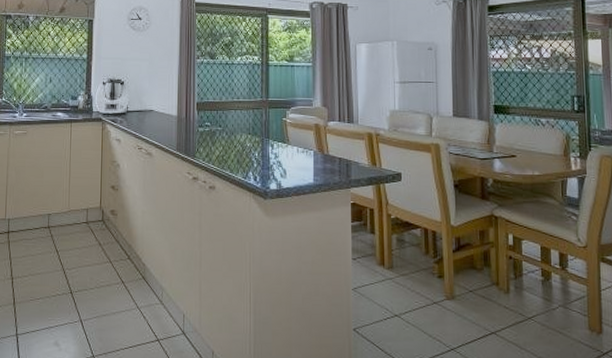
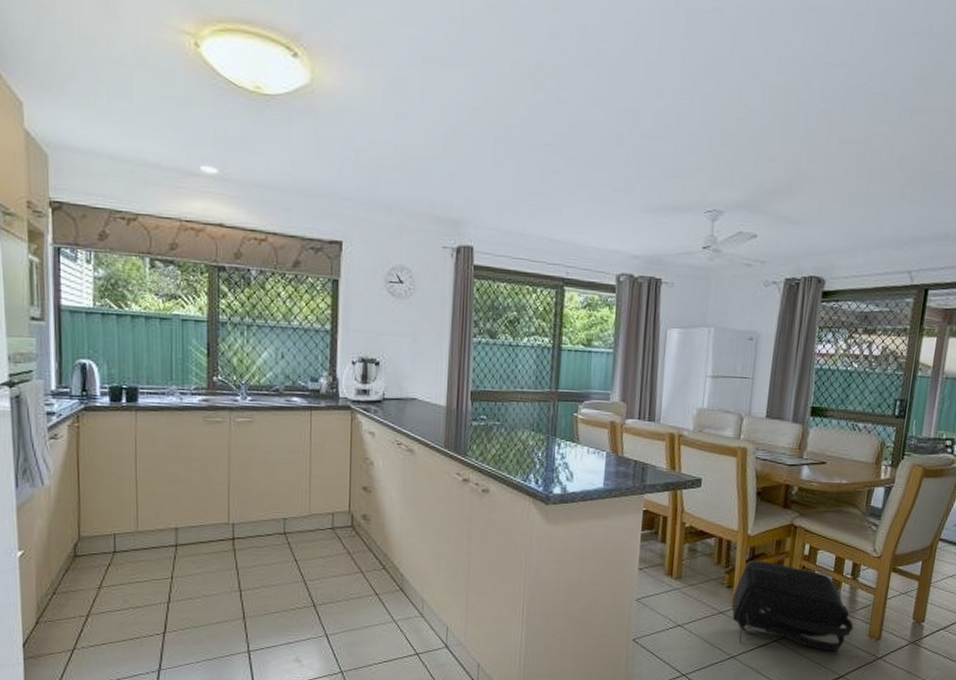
backpack: none [445,250,571,345] -> present [732,560,853,651]

